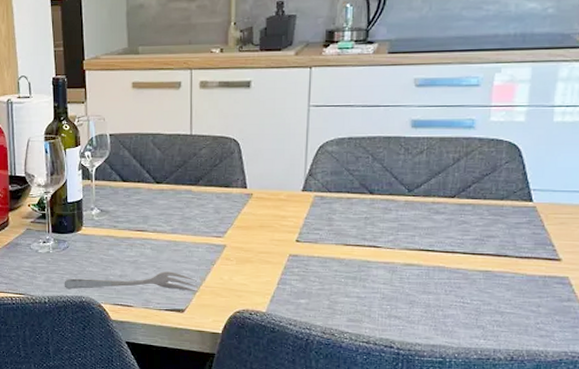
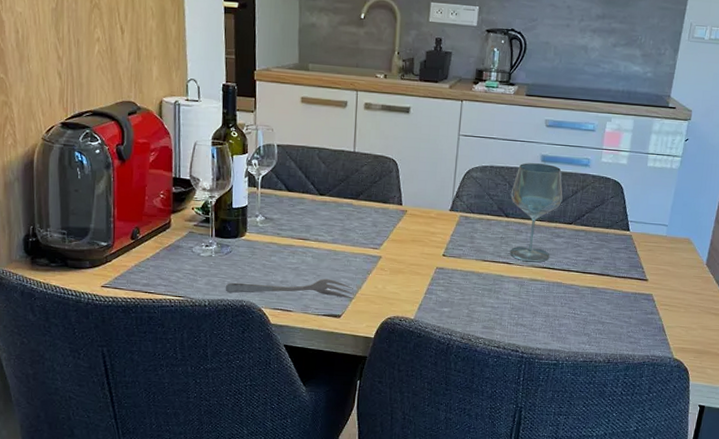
wine glass: none [375,130,441,244] -> present [509,163,563,263]

